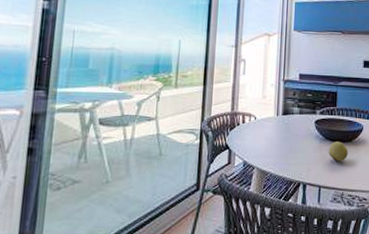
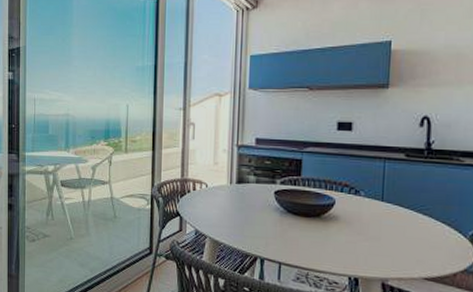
fruit: present [329,141,348,162] -> none [291,215,315,239]

